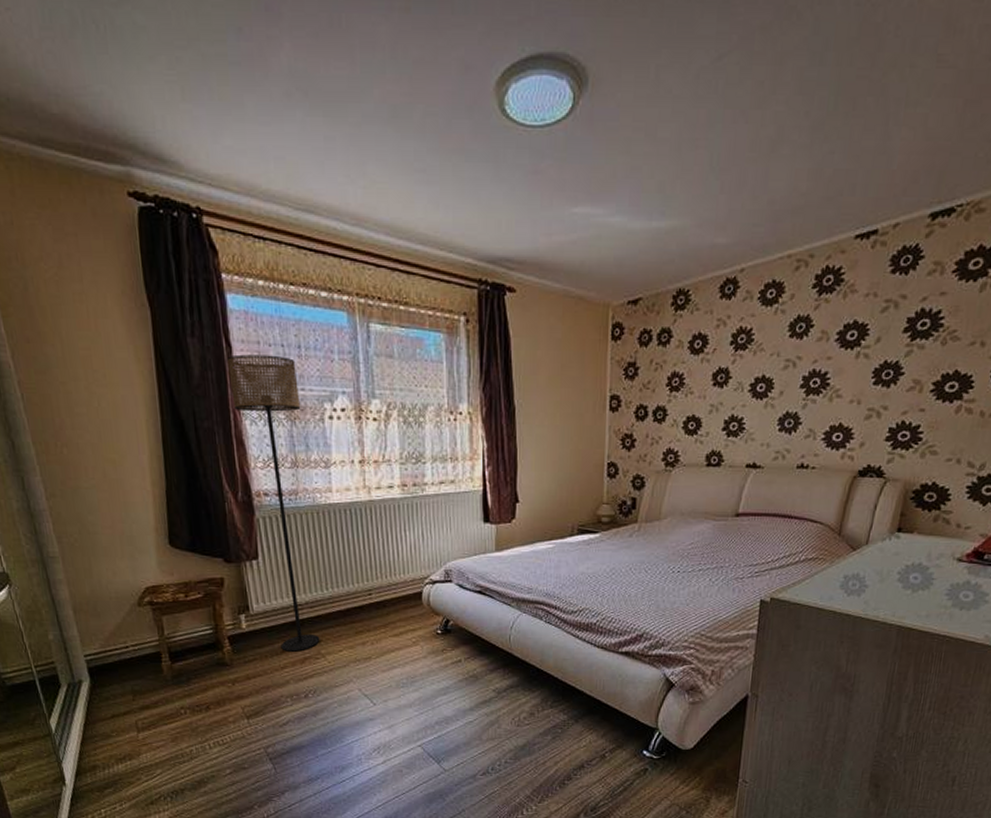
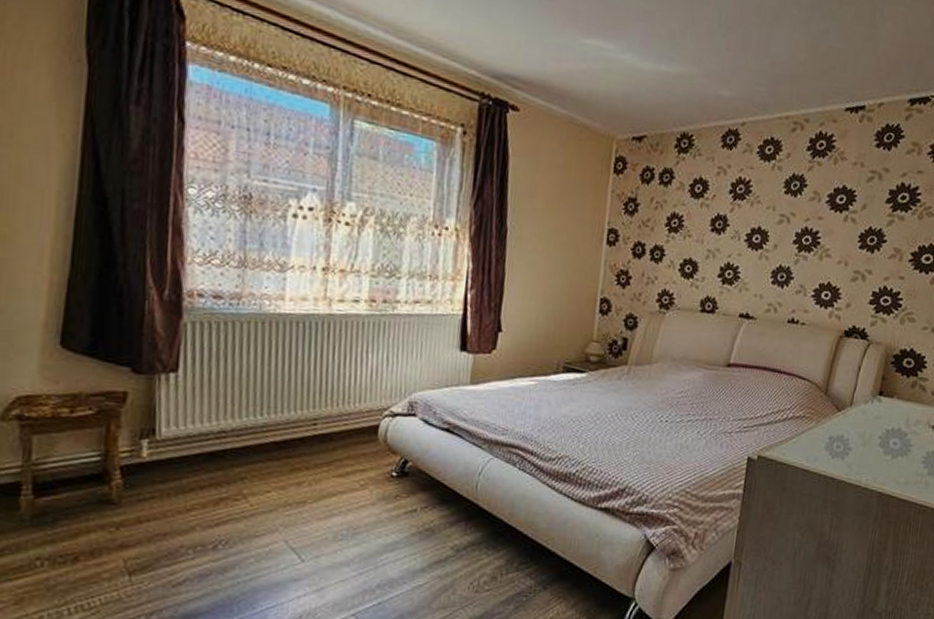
floor lamp: present [226,354,320,652] -> none [175,132,261,490]

